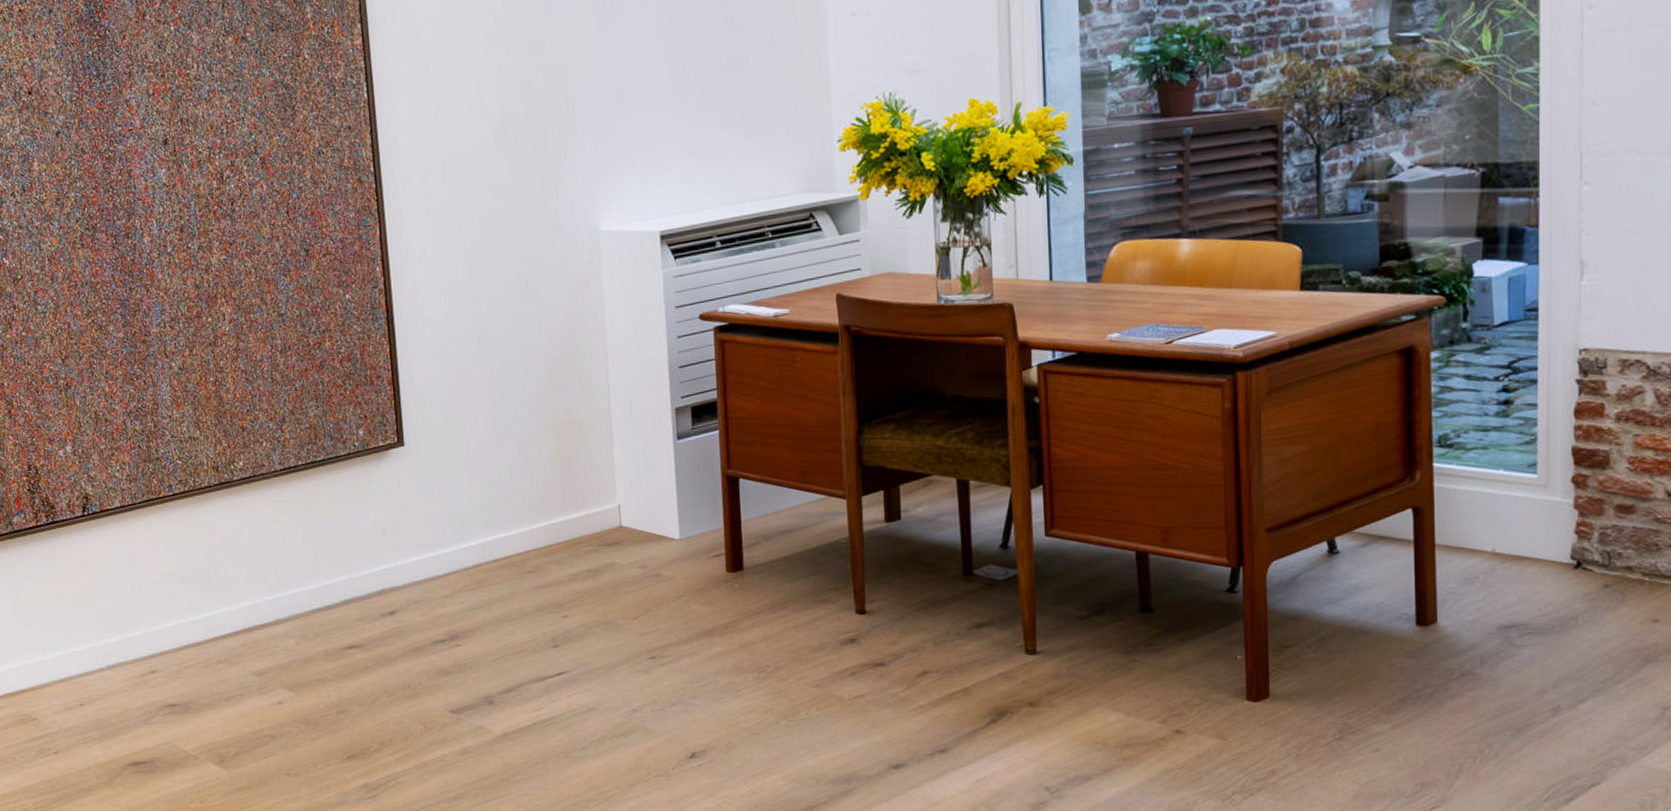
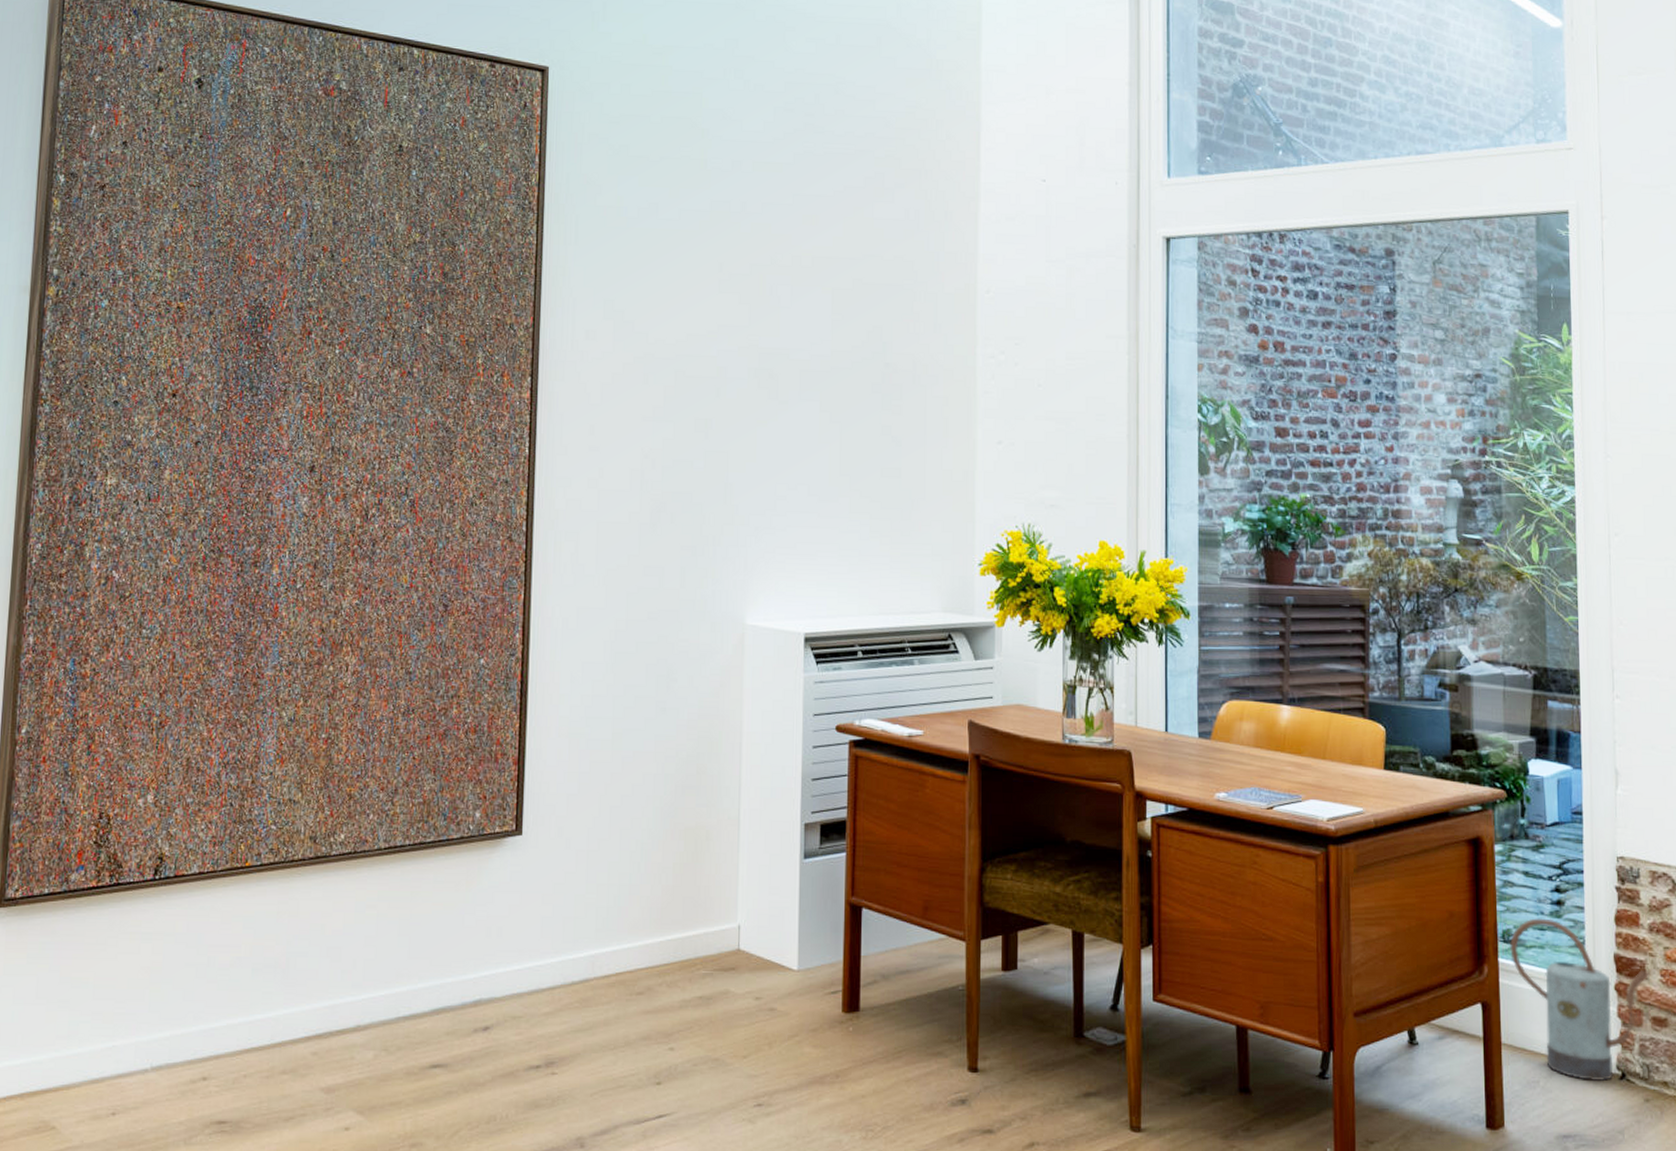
watering can: none [1446,419,1616,573] -> present [1509,918,1651,1082]

